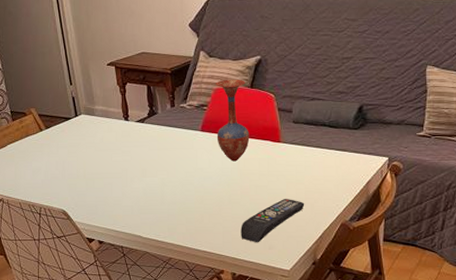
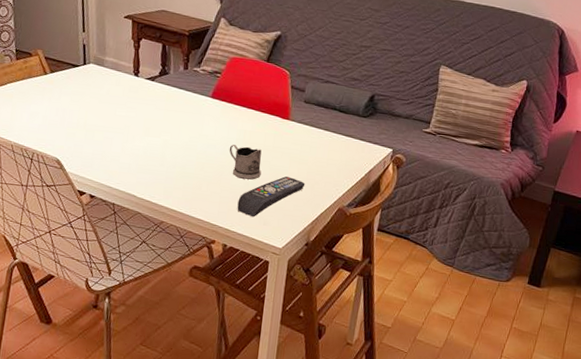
vase: present [216,79,250,162] -> none [226,49,263,133]
tea glass holder: none [225,174,260,206] -> present [229,145,262,180]

